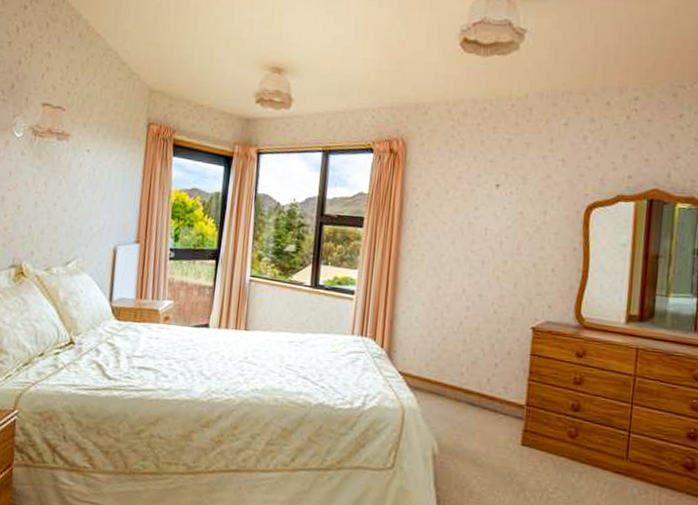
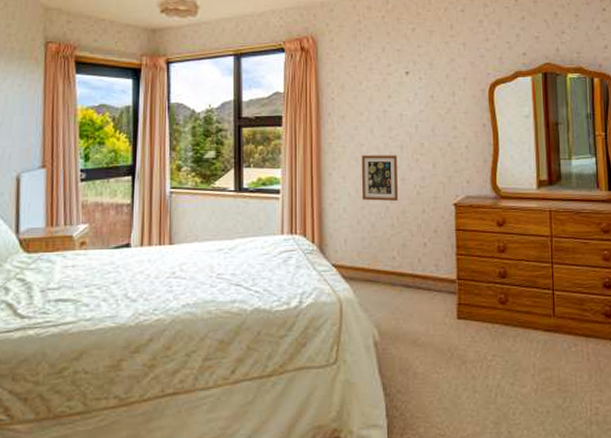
picture frame: none [436,266,477,318] -> present [361,155,398,202]

